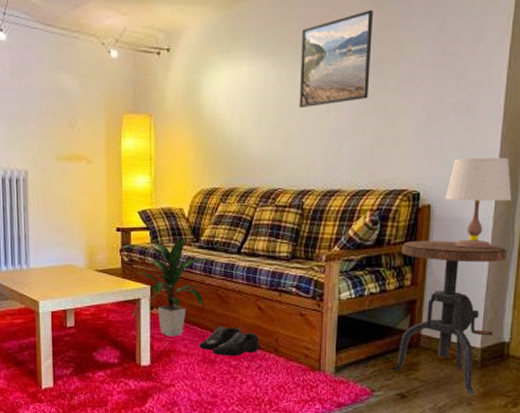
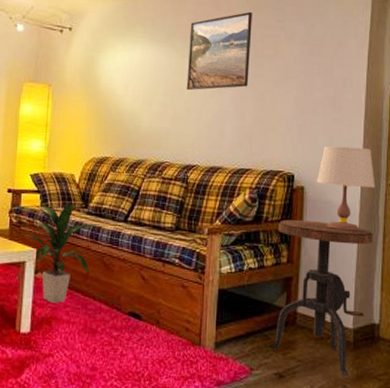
shoe: present [199,327,260,356] -> none [81,295,142,327]

